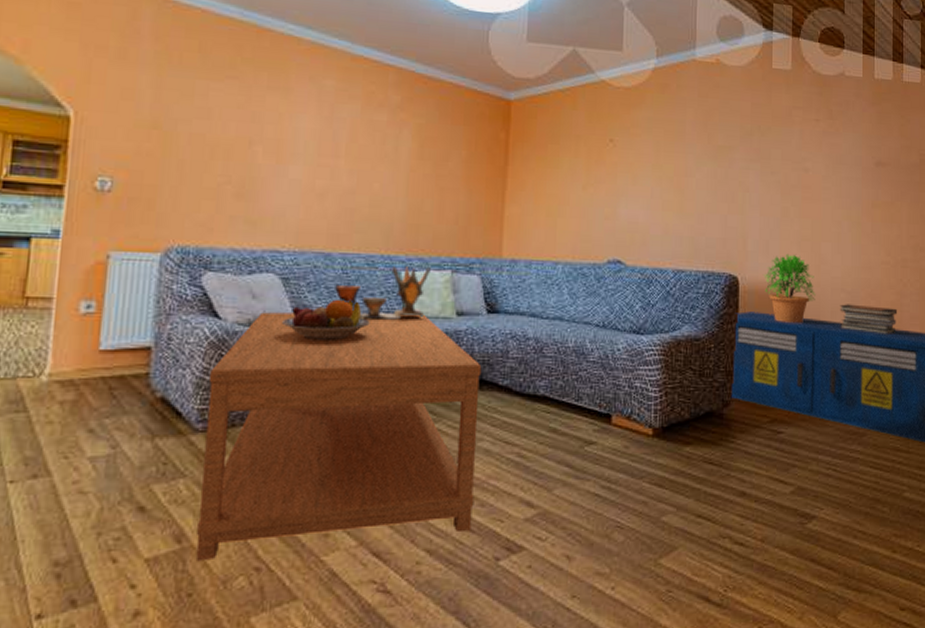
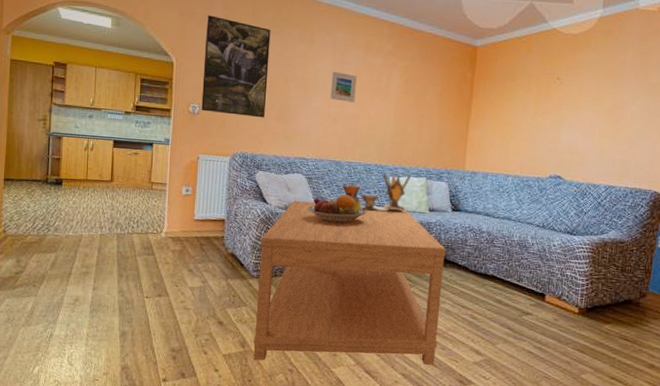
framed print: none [115,50,227,196] -> present [201,15,271,118]
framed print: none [315,130,352,172] -> present [330,71,357,102]

